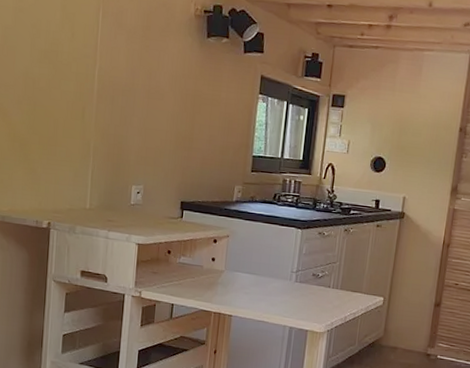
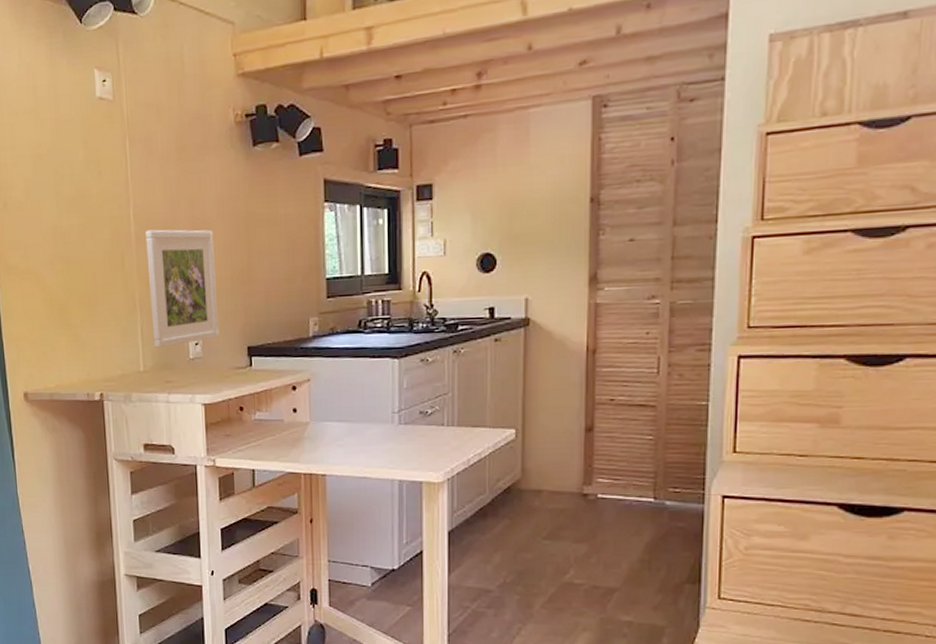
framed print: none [101,90,165,192] -> present [145,229,220,348]

